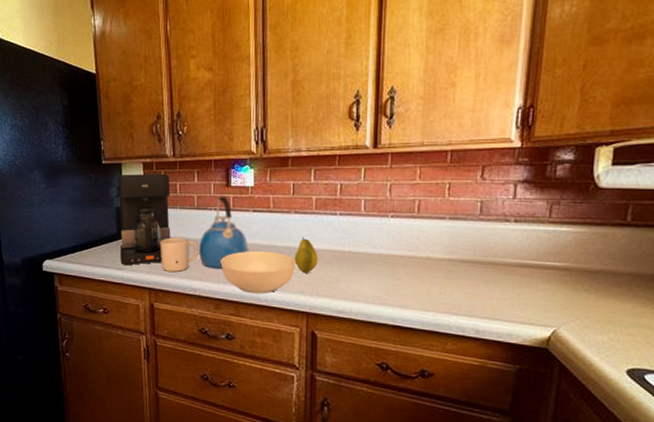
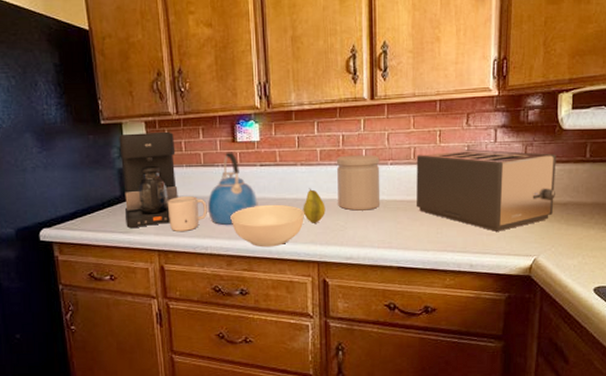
jar: none [332,205,380,264] -> present [336,155,381,211]
toaster: none [418,205,589,297] -> present [416,149,556,231]

